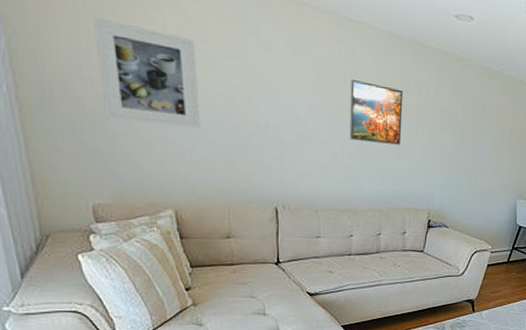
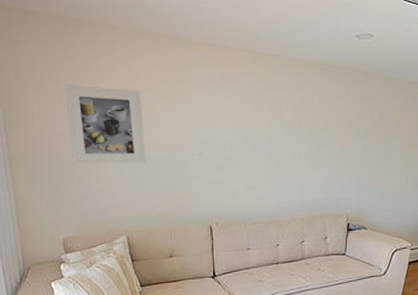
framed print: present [349,78,404,145] -> none [269,104,317,158]

